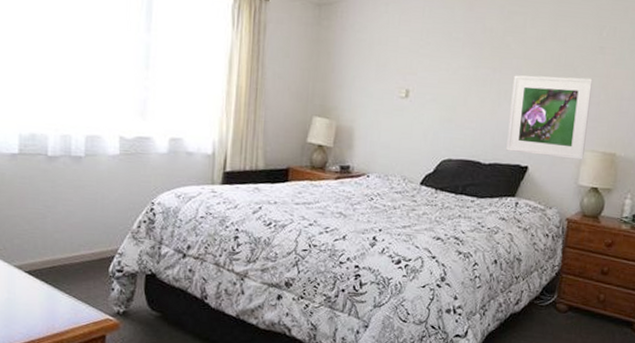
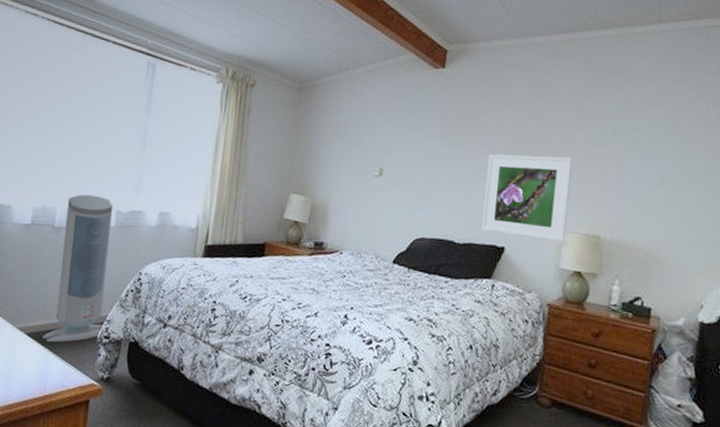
air purifier: none [45,119,116,280] -> present [43,194,113,343]

